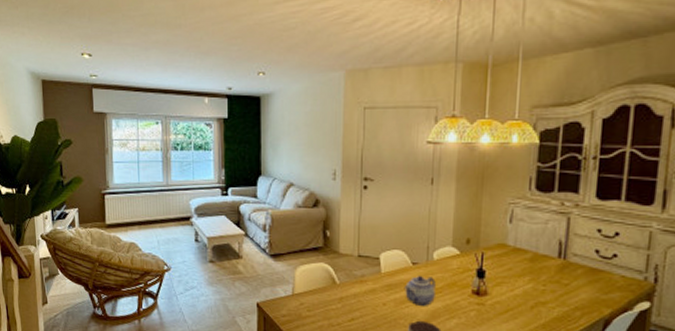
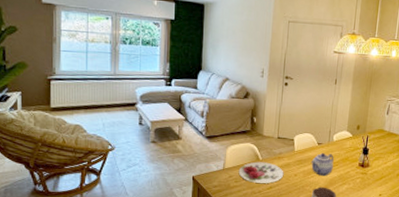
plate: none [311,286,369,314] -> present [238,161,284,183]

